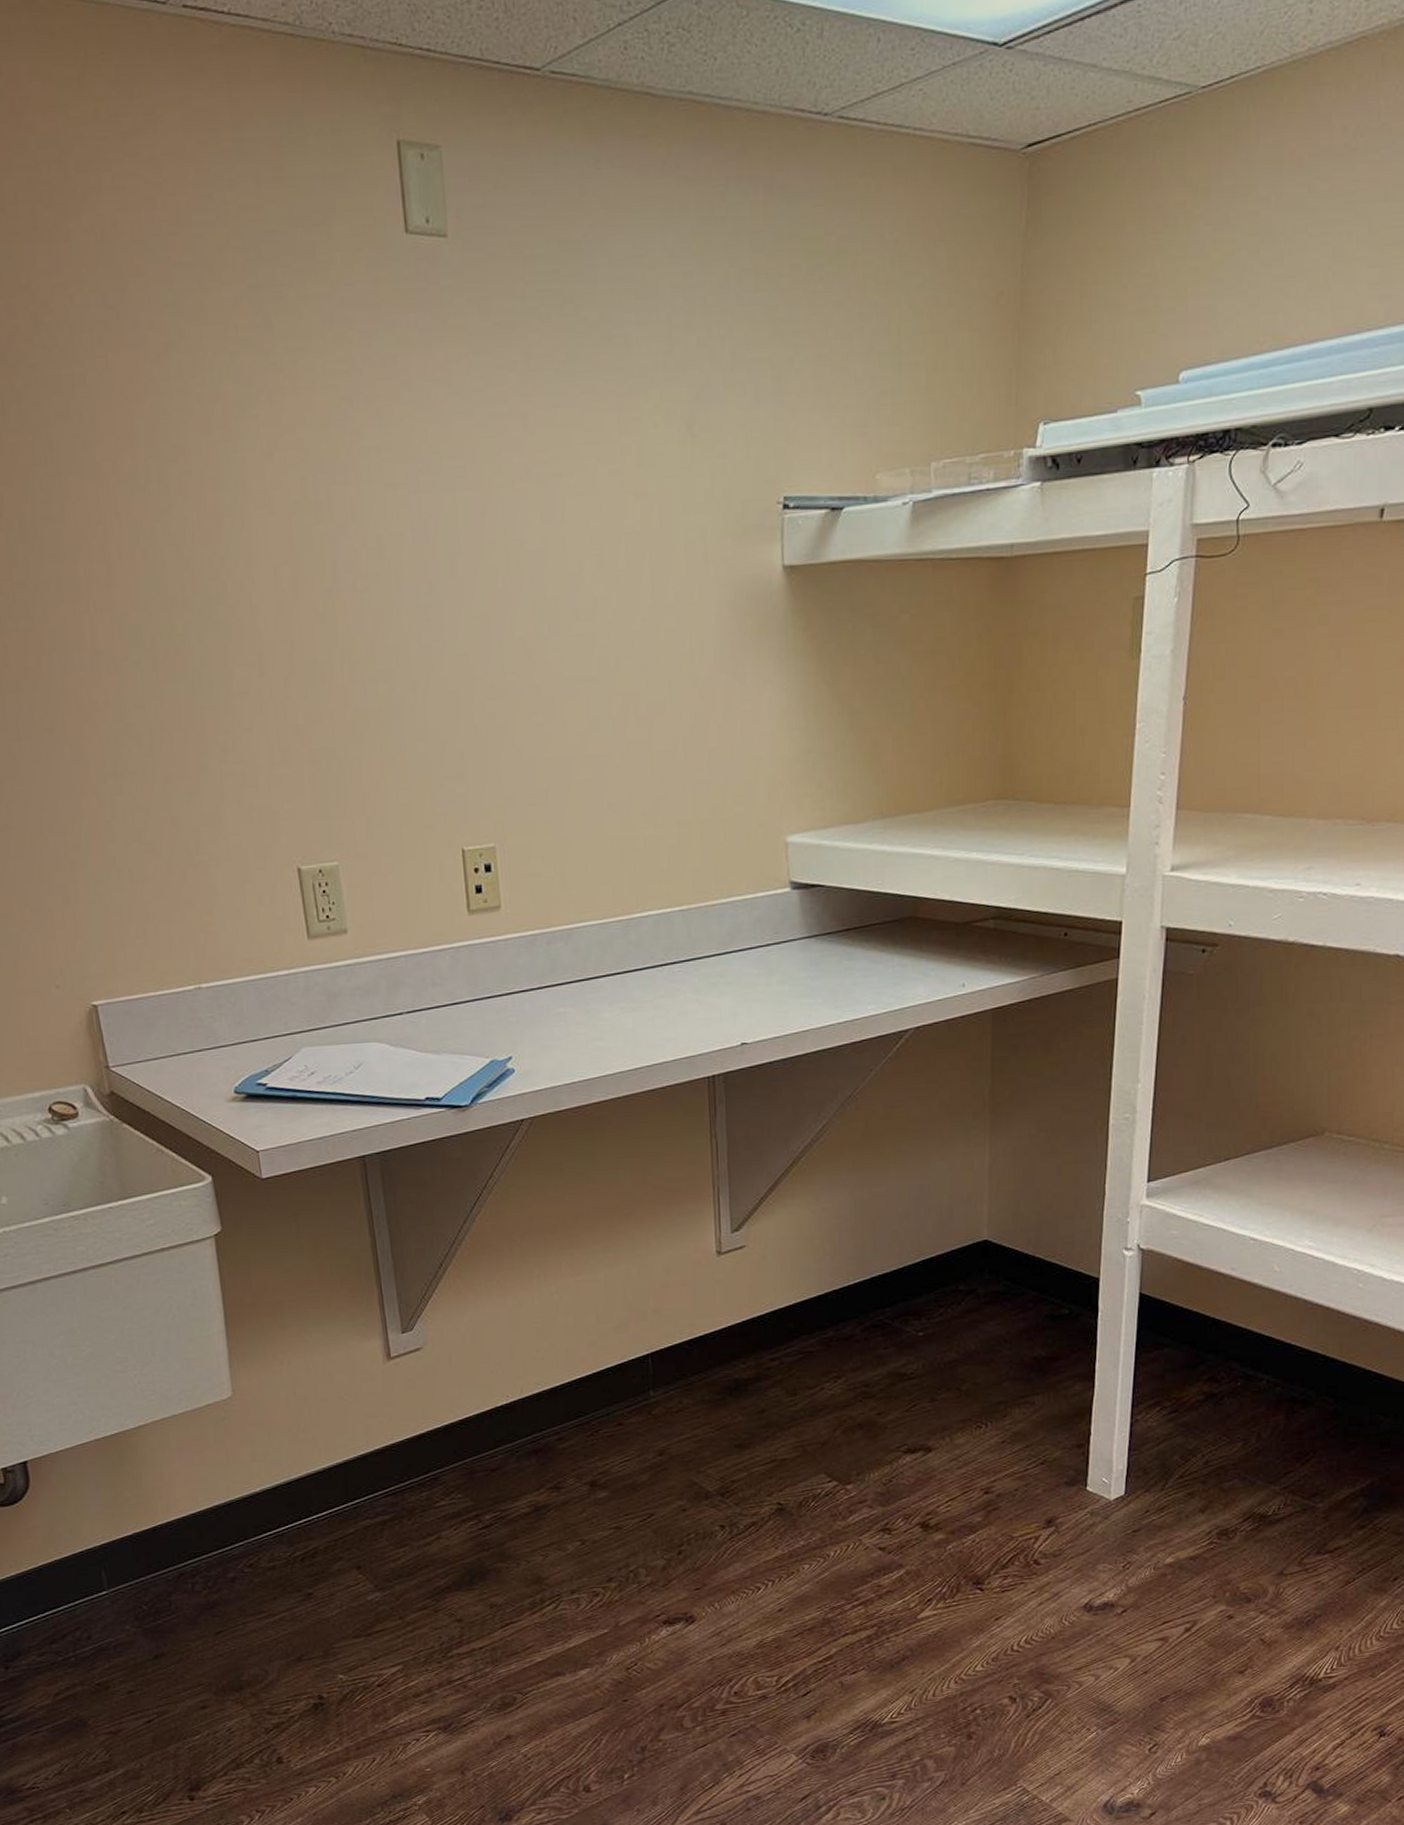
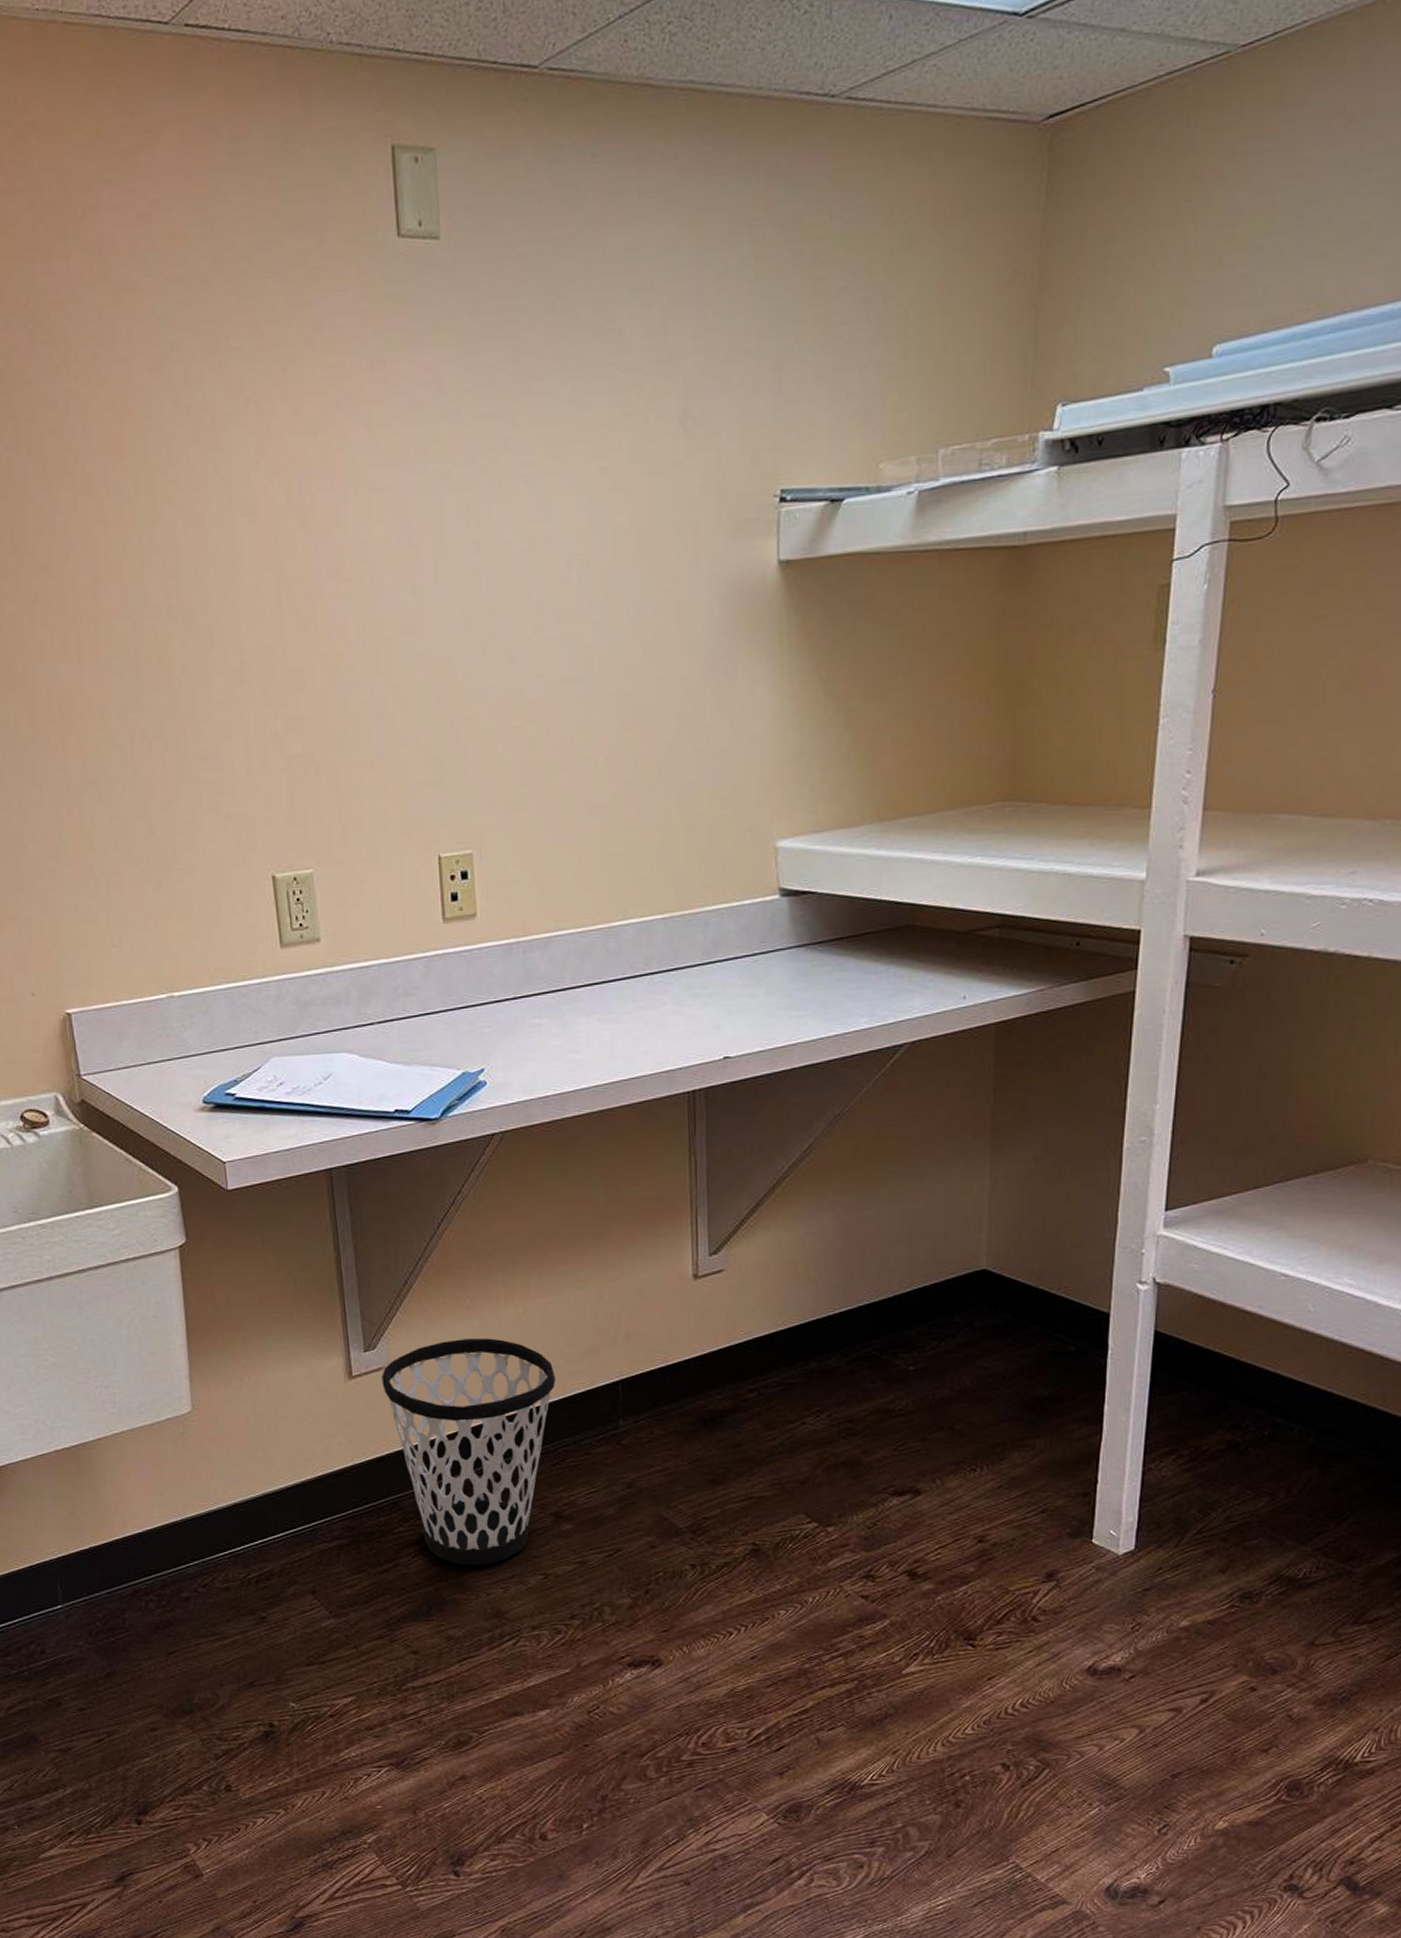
wastebasket: none [419,1316,589,1536] -> present [381,1338,556,1566]

